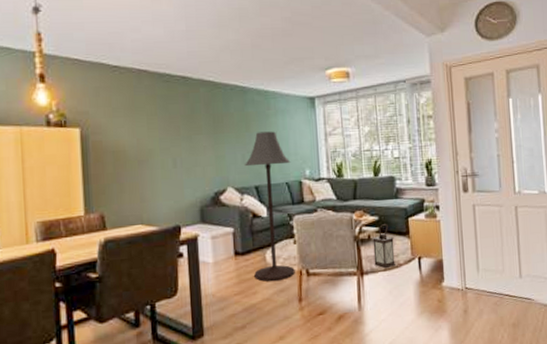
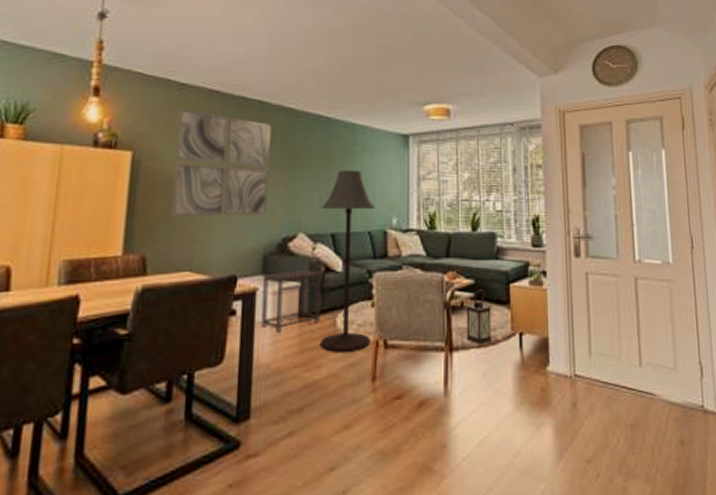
wall art: none [114,88,199,181] -> present [170,109,271,218]
side table: none [201,216,252,268] -> present [261,269,321,332]

